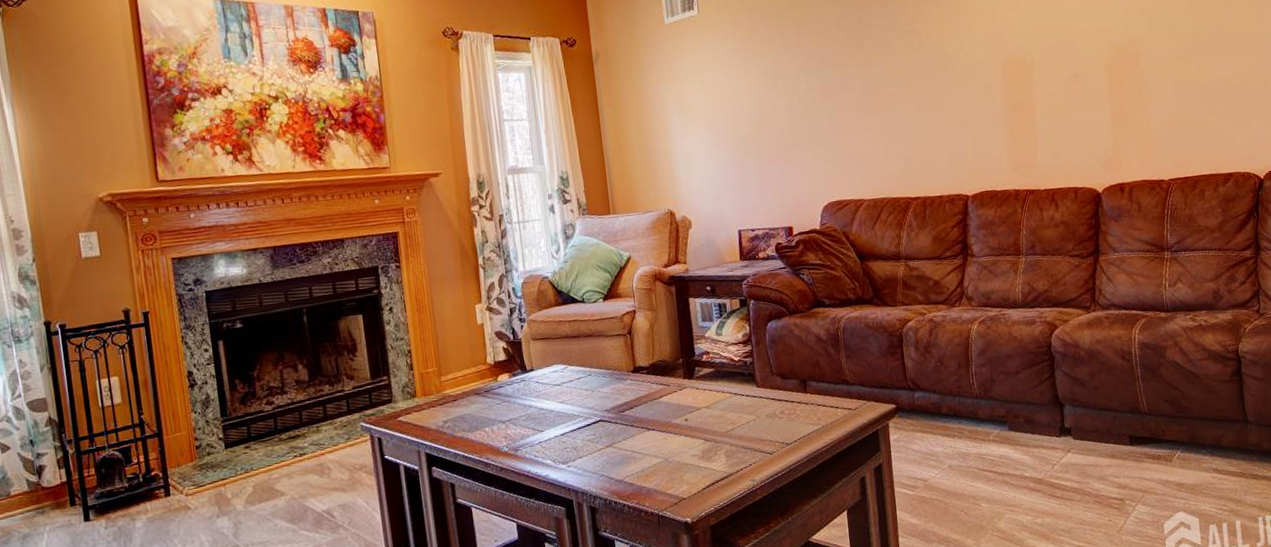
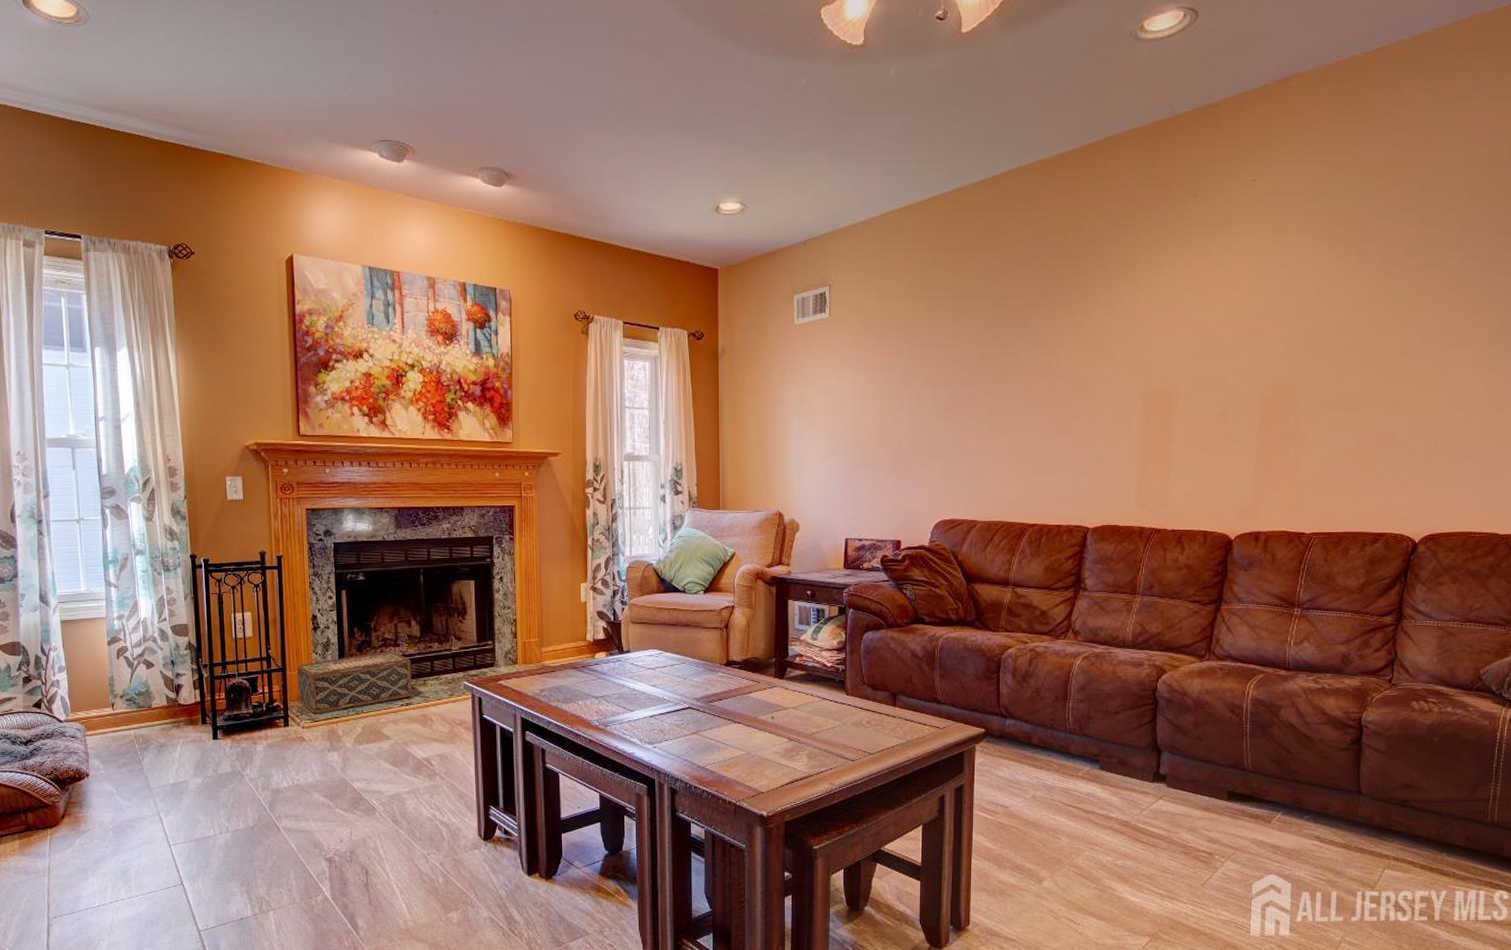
woven basket: none [174,399,306,479] -> present [296,651,412,714]

